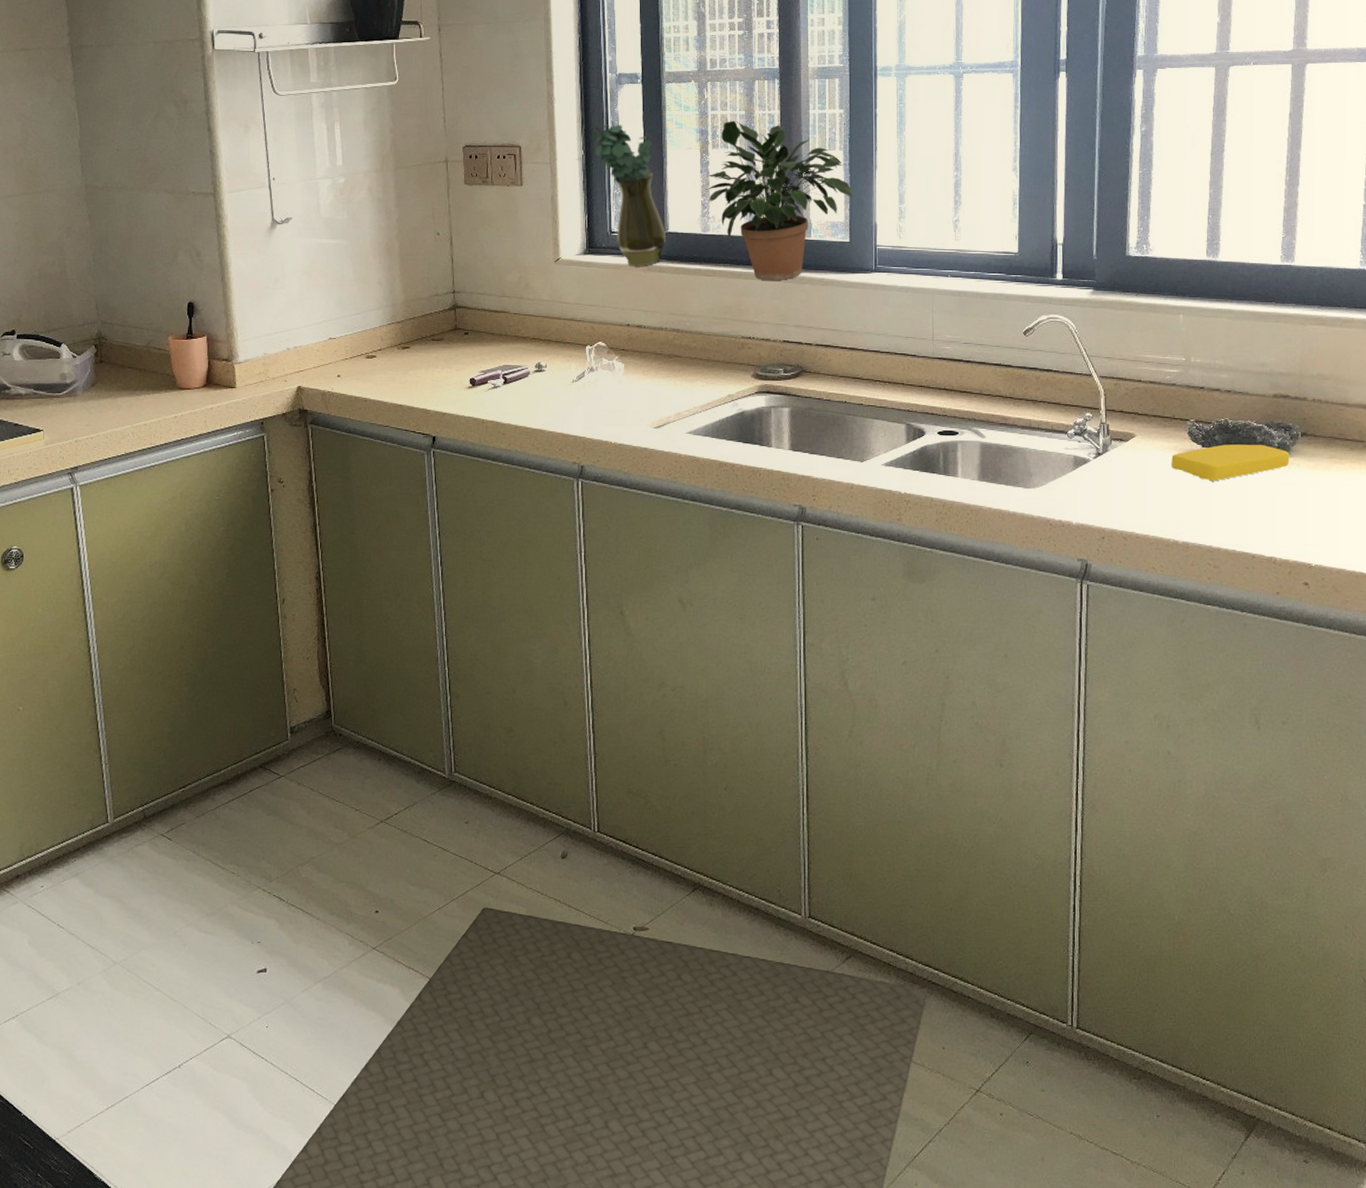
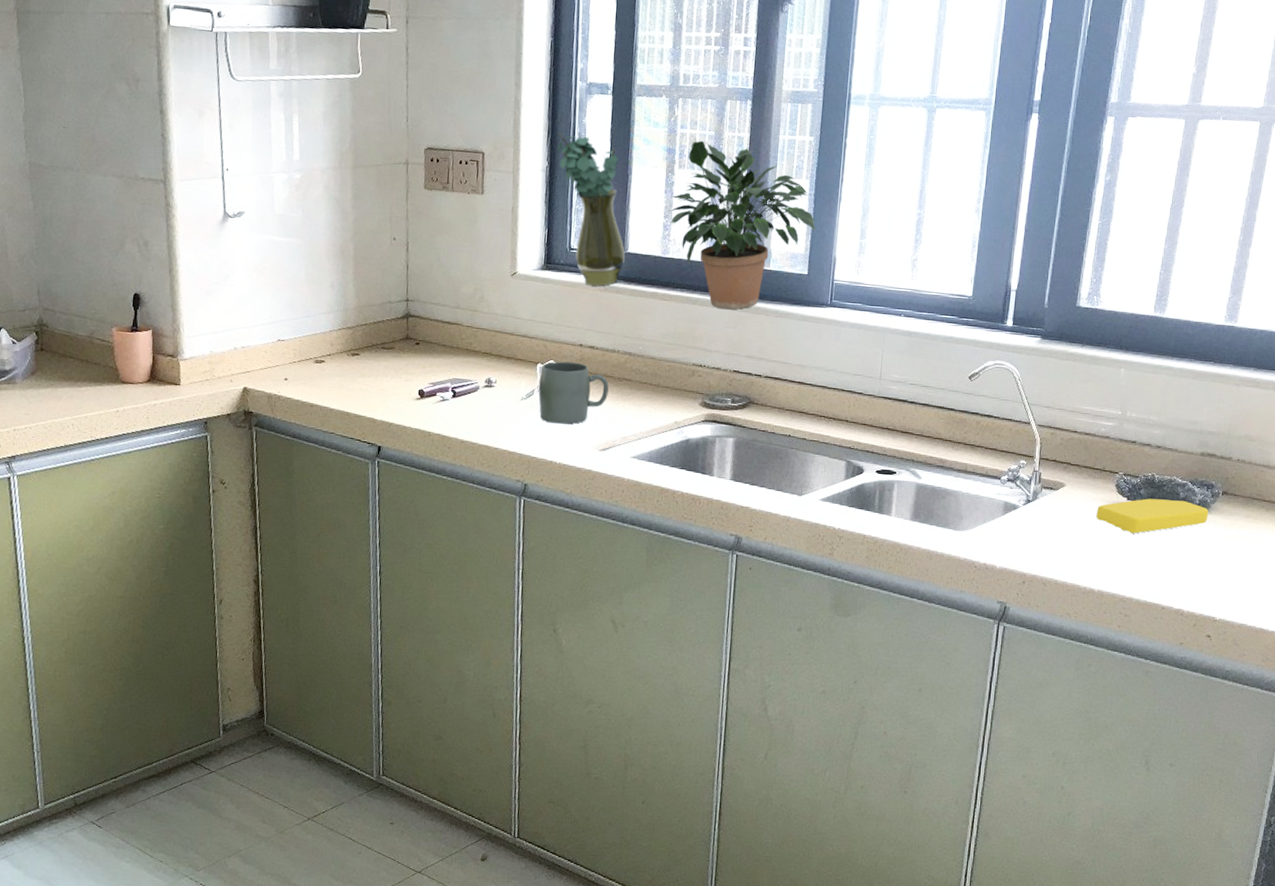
mug: none [588,342,659,404] -> present [538,361,609,424]

